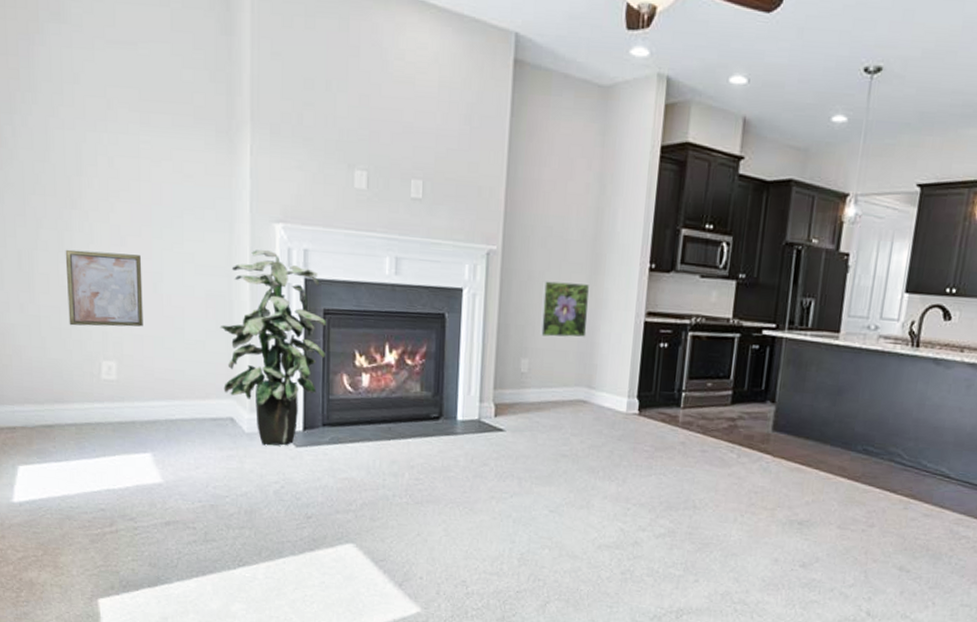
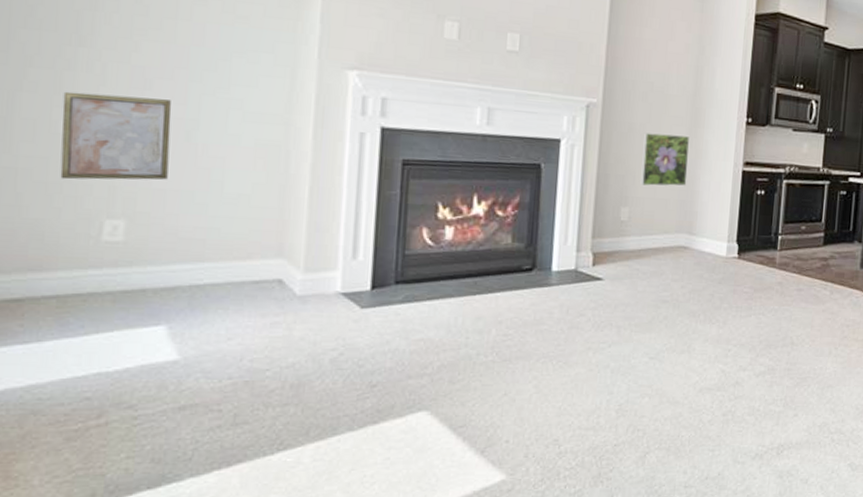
indoor plant: present [220,250,327,446] -> none [271,97,406,309]

